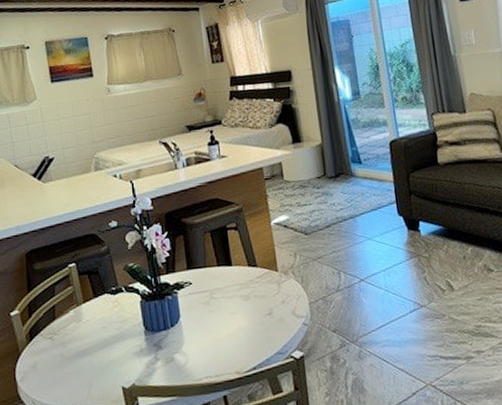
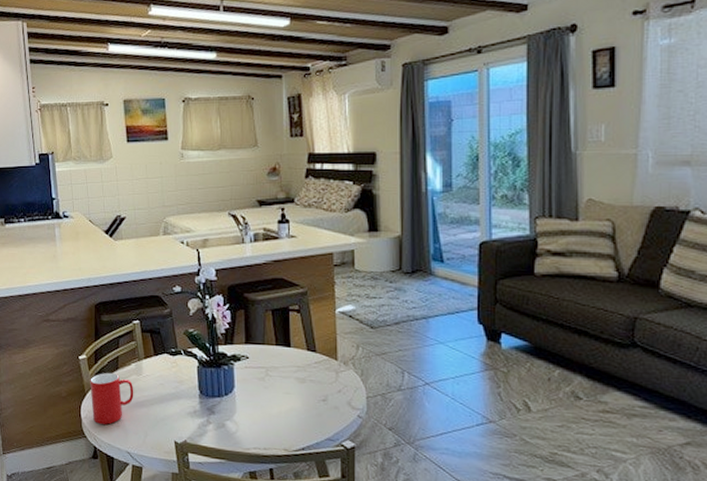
cup: none [24,324,75,385] -> present [90,372,134,425]

